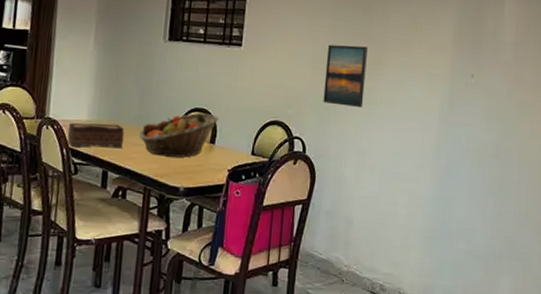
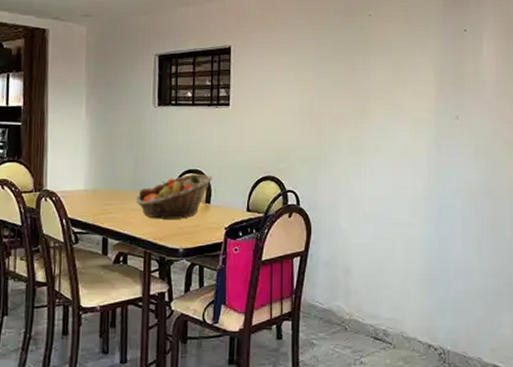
tissue box: present [67,122,125,149] -> none [65,191,122,217]
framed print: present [323,44,368,107] -> none [313,97,353,156]

